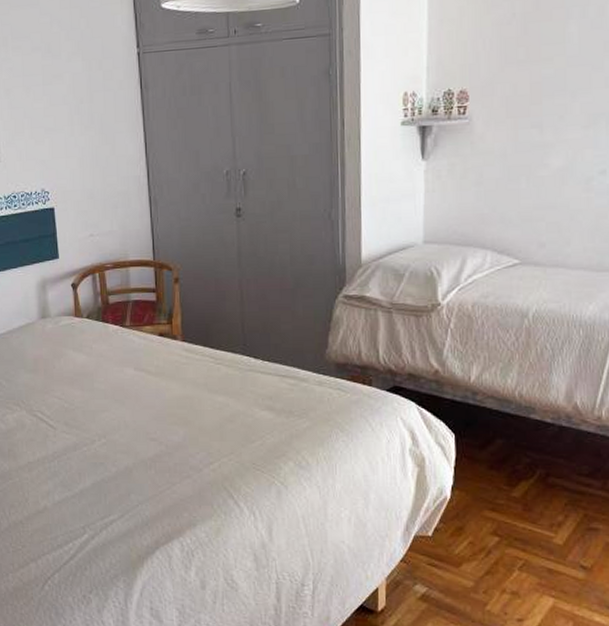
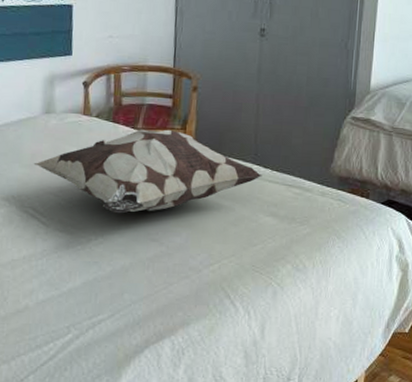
decorative pillow: none [36,325,254,414] -> present [33,129,263,214]

